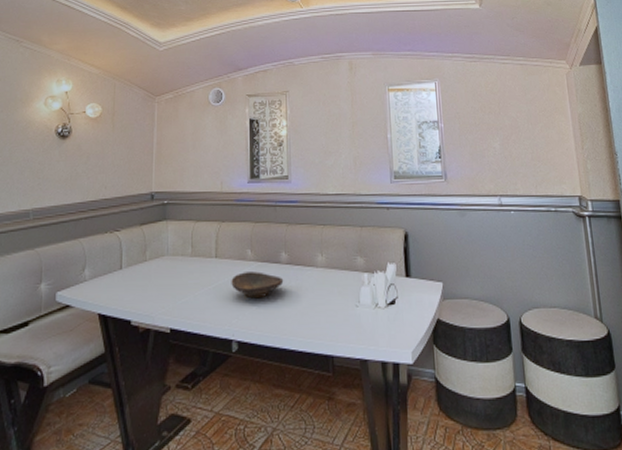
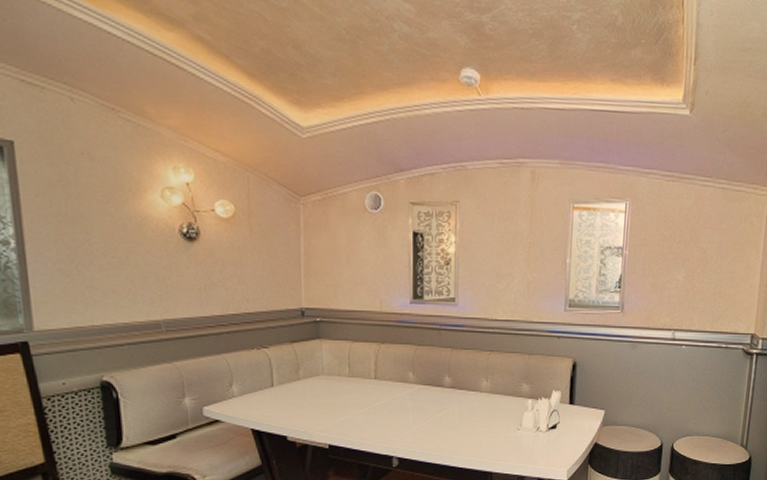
decorative bowl: present [231,271,284,299] -> none [391,394,446,420]

